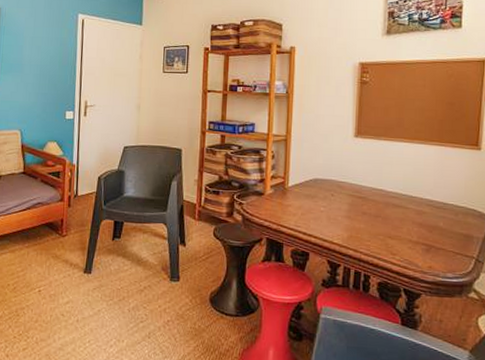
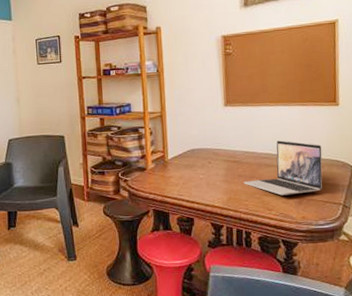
laptop: none [367,180,458,241] -> present [243,140,323,196]

